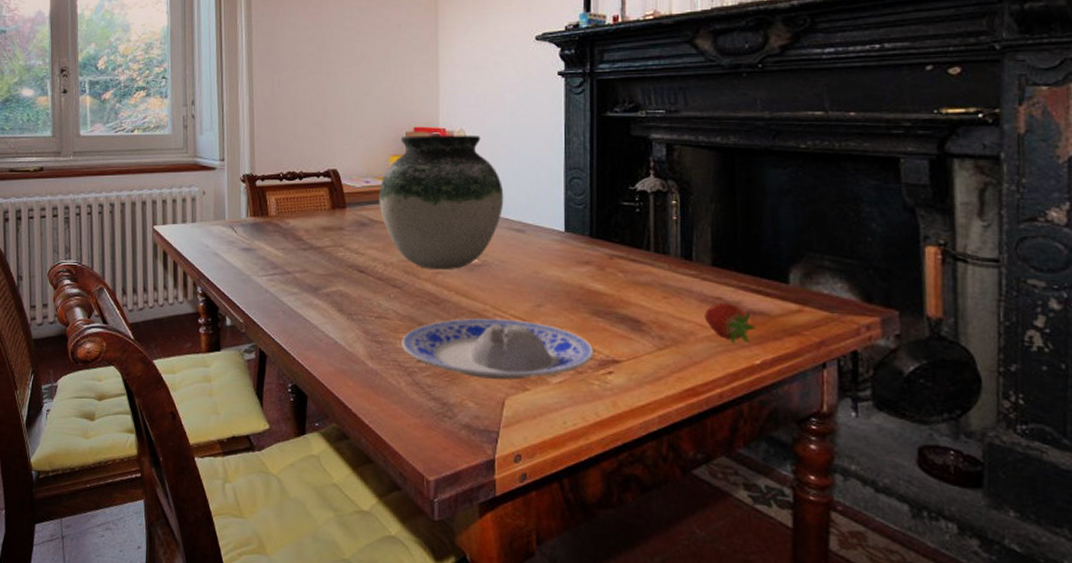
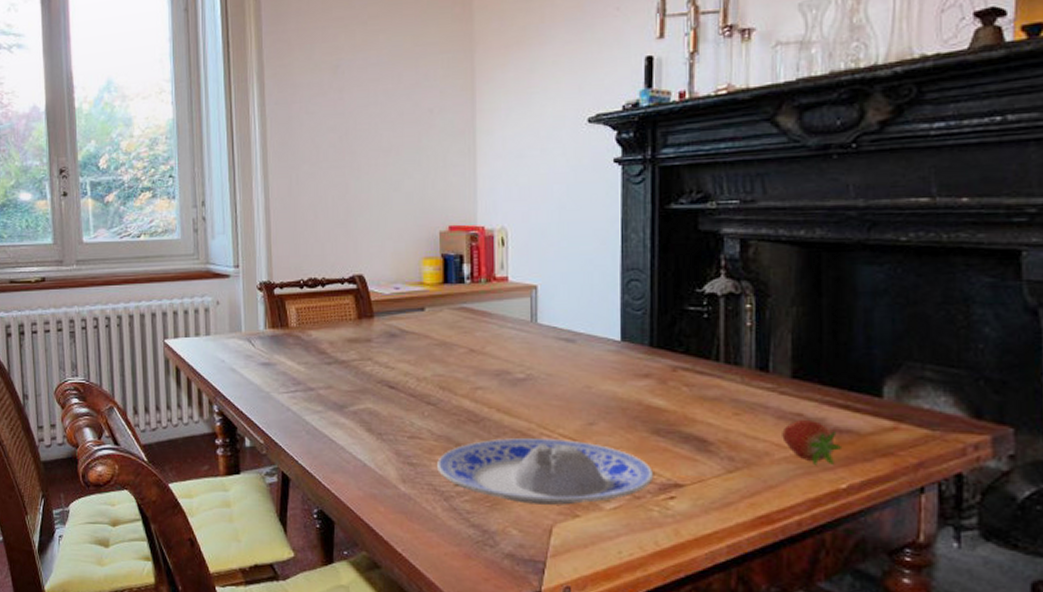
vase: present [379,135,504,269] -> none [410,233,551,384]

